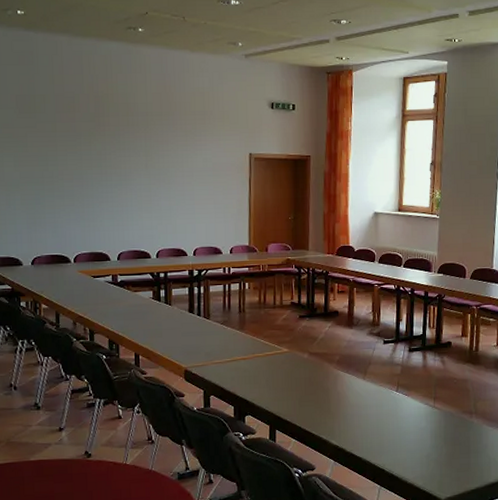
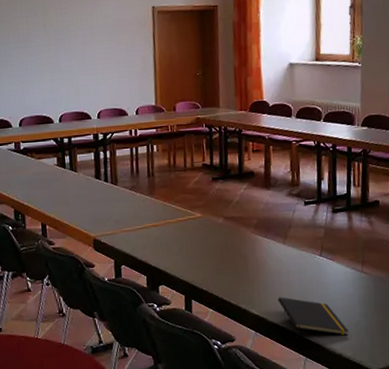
notepad: none [356,429,420,469] -> present [278,297,349,339]

